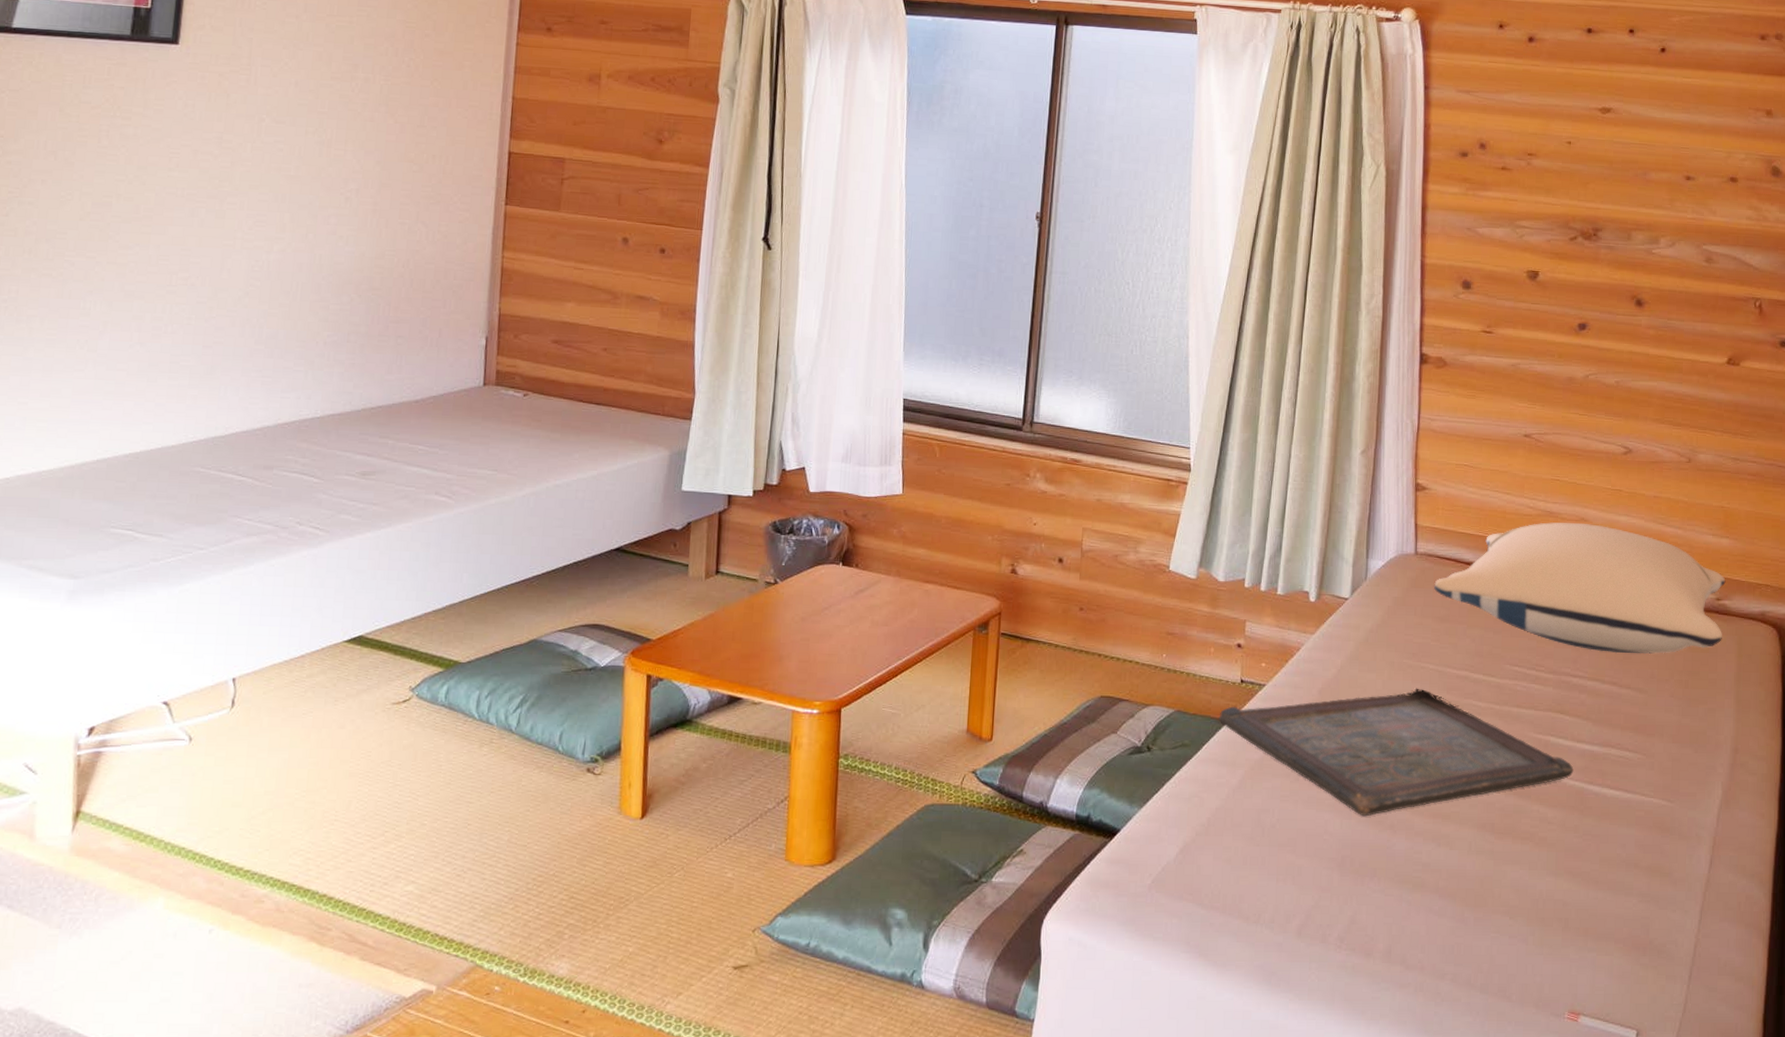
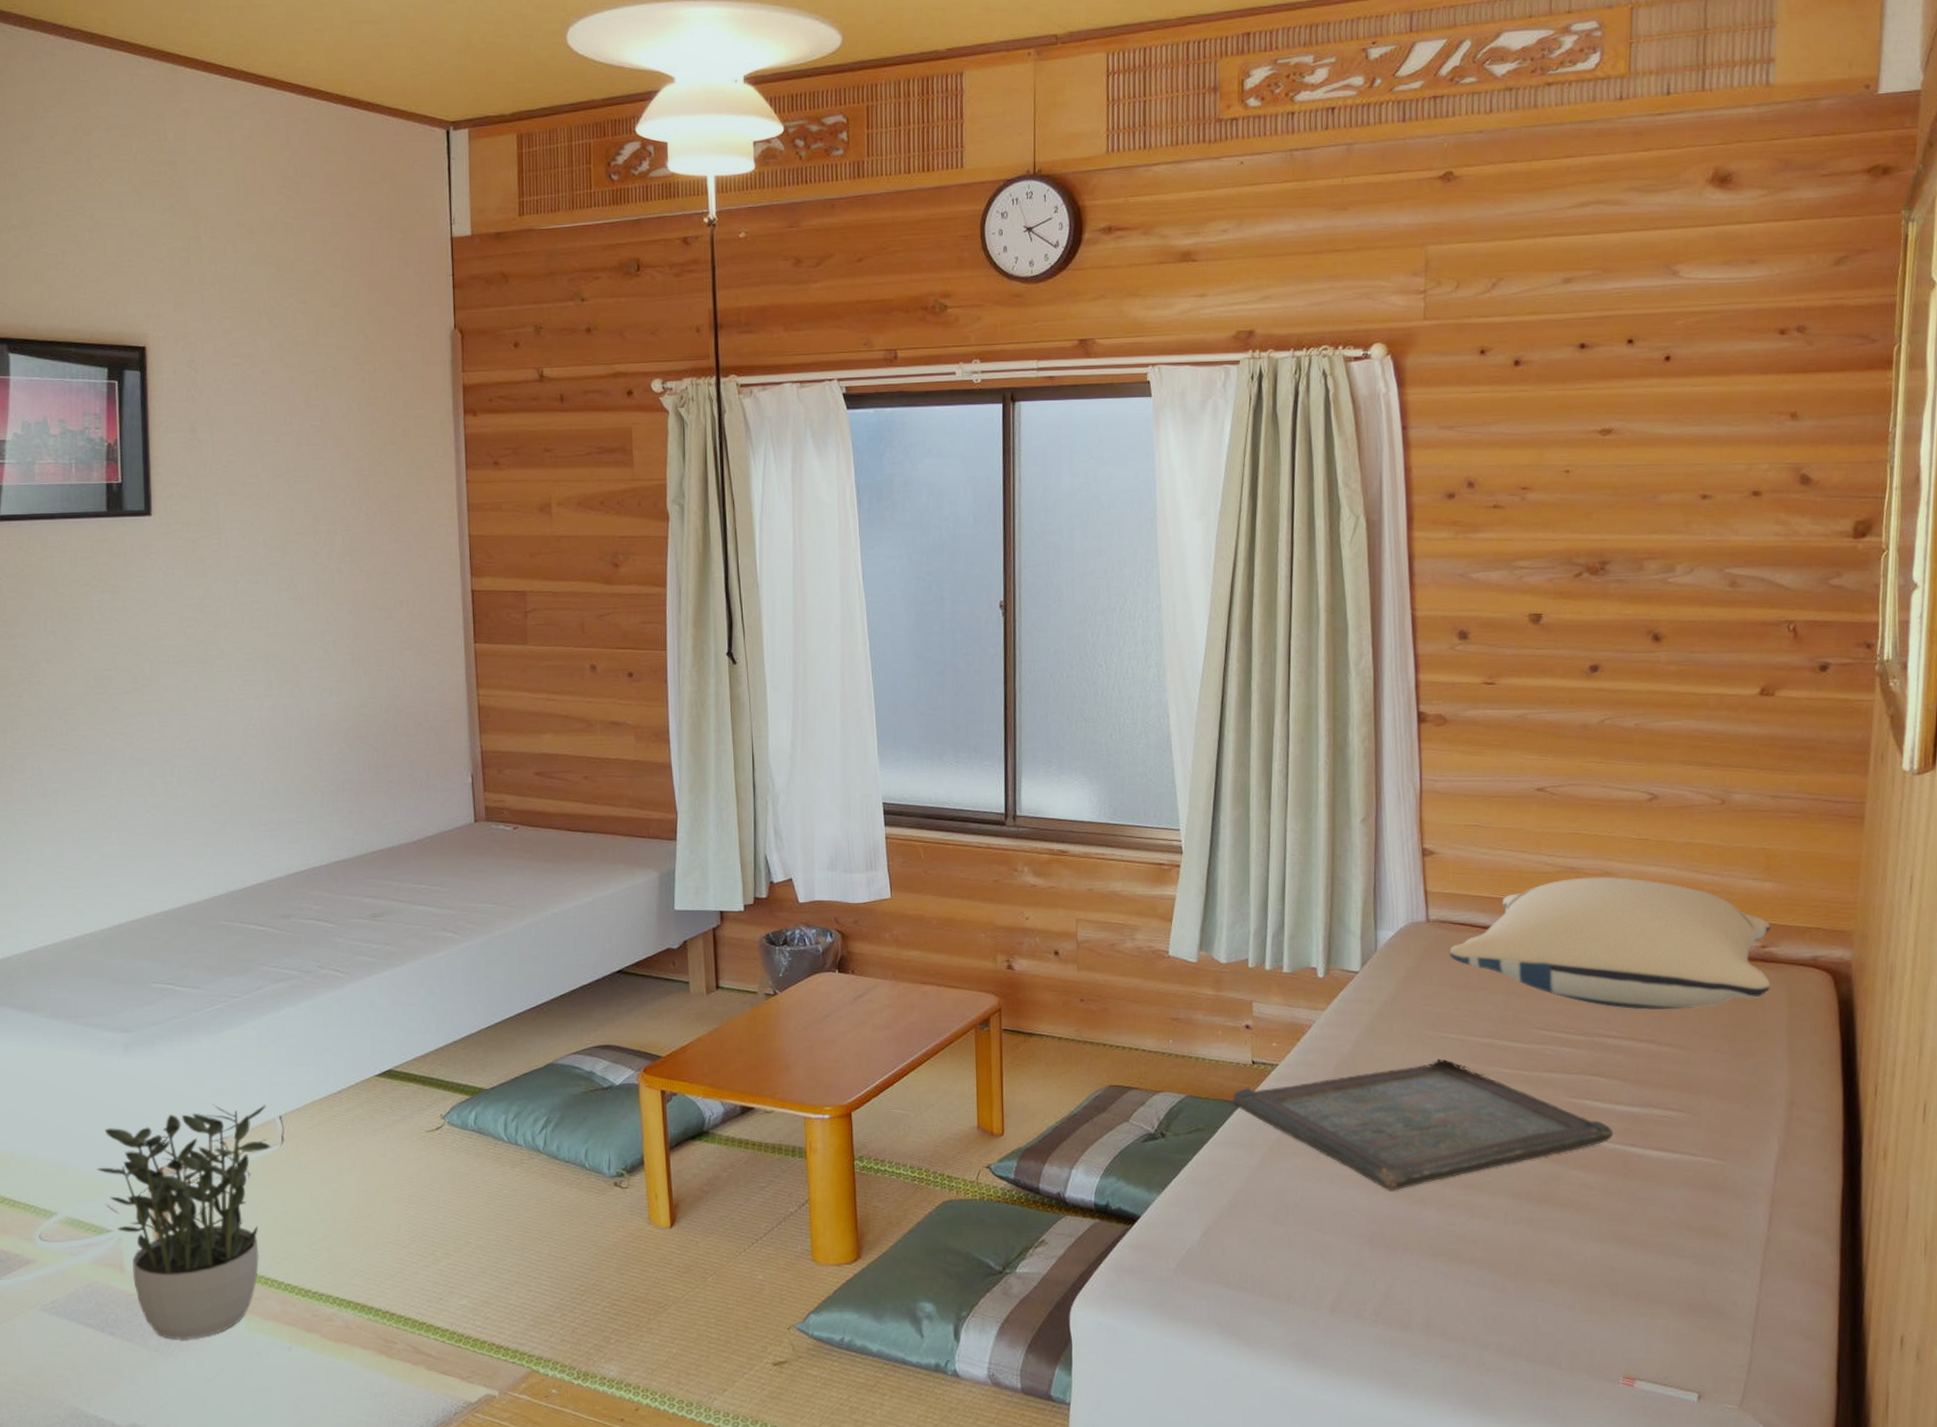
potted plant: none [18,661,220,918] -> present [96,1104,271,1341]

